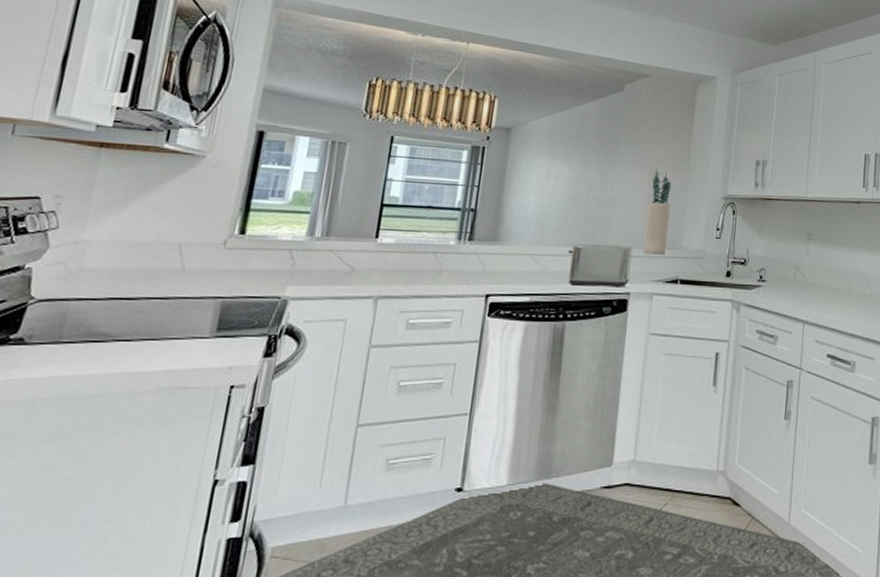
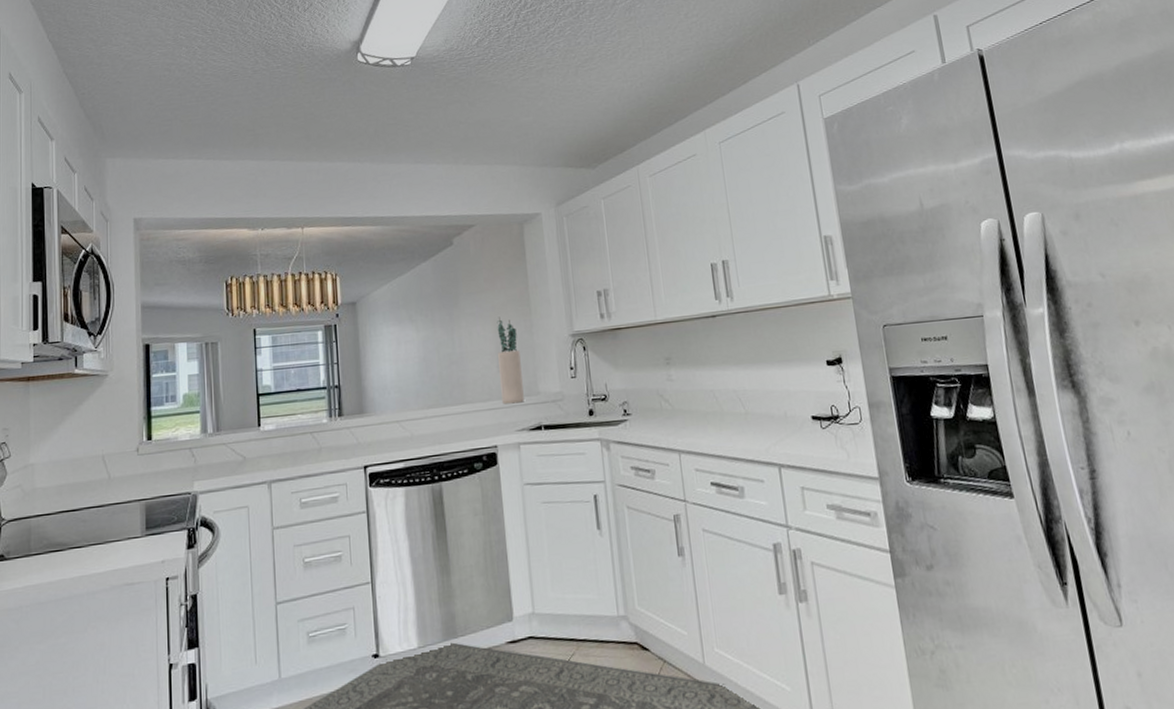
toaster: present [568,243,633,287] -> none [430,399,494,446]

